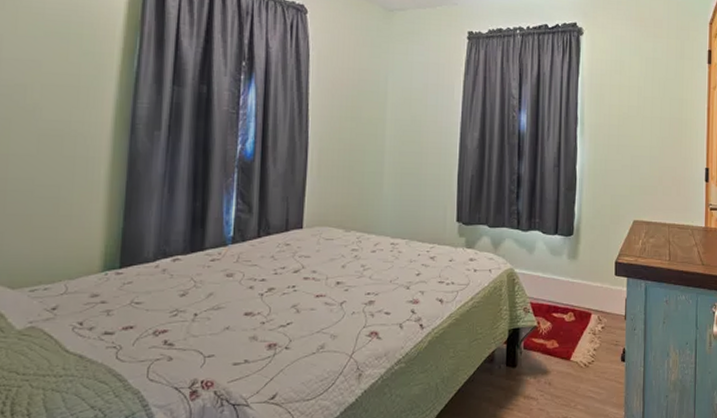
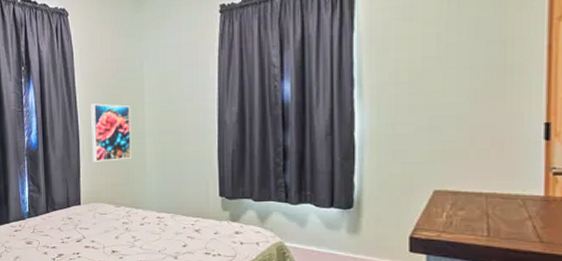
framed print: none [322,114,371,180] -> present [91,103,131,162]

